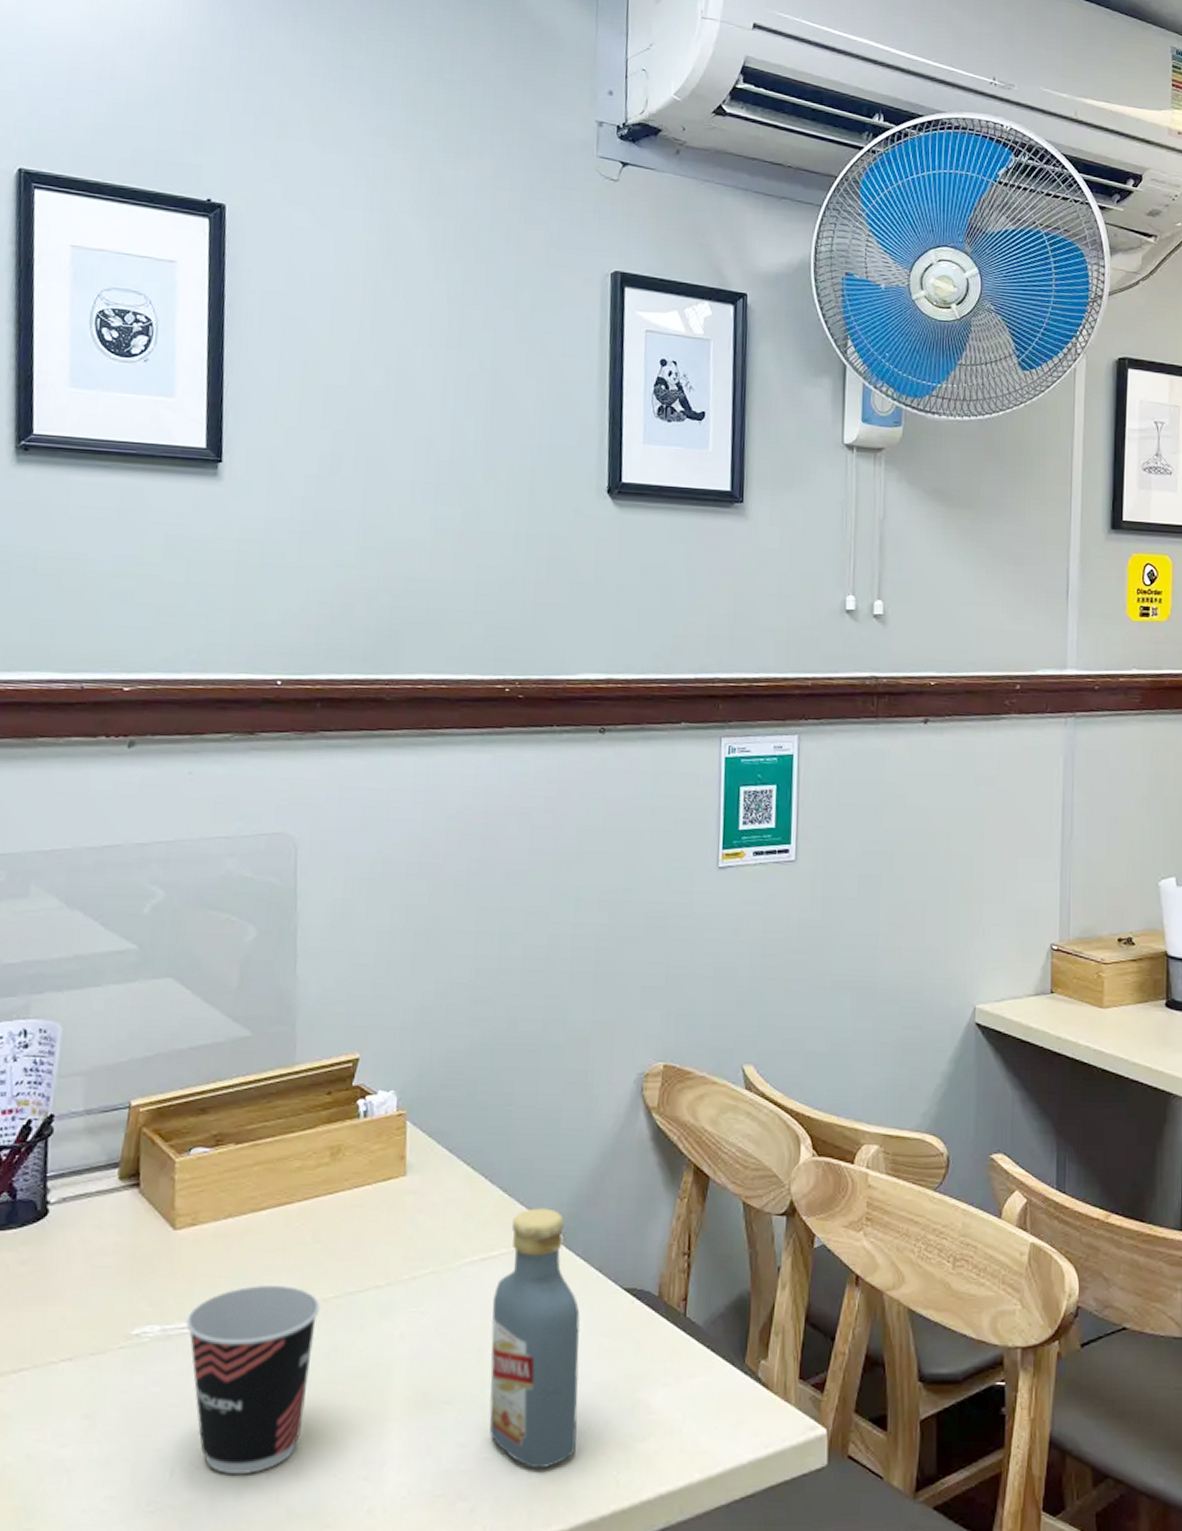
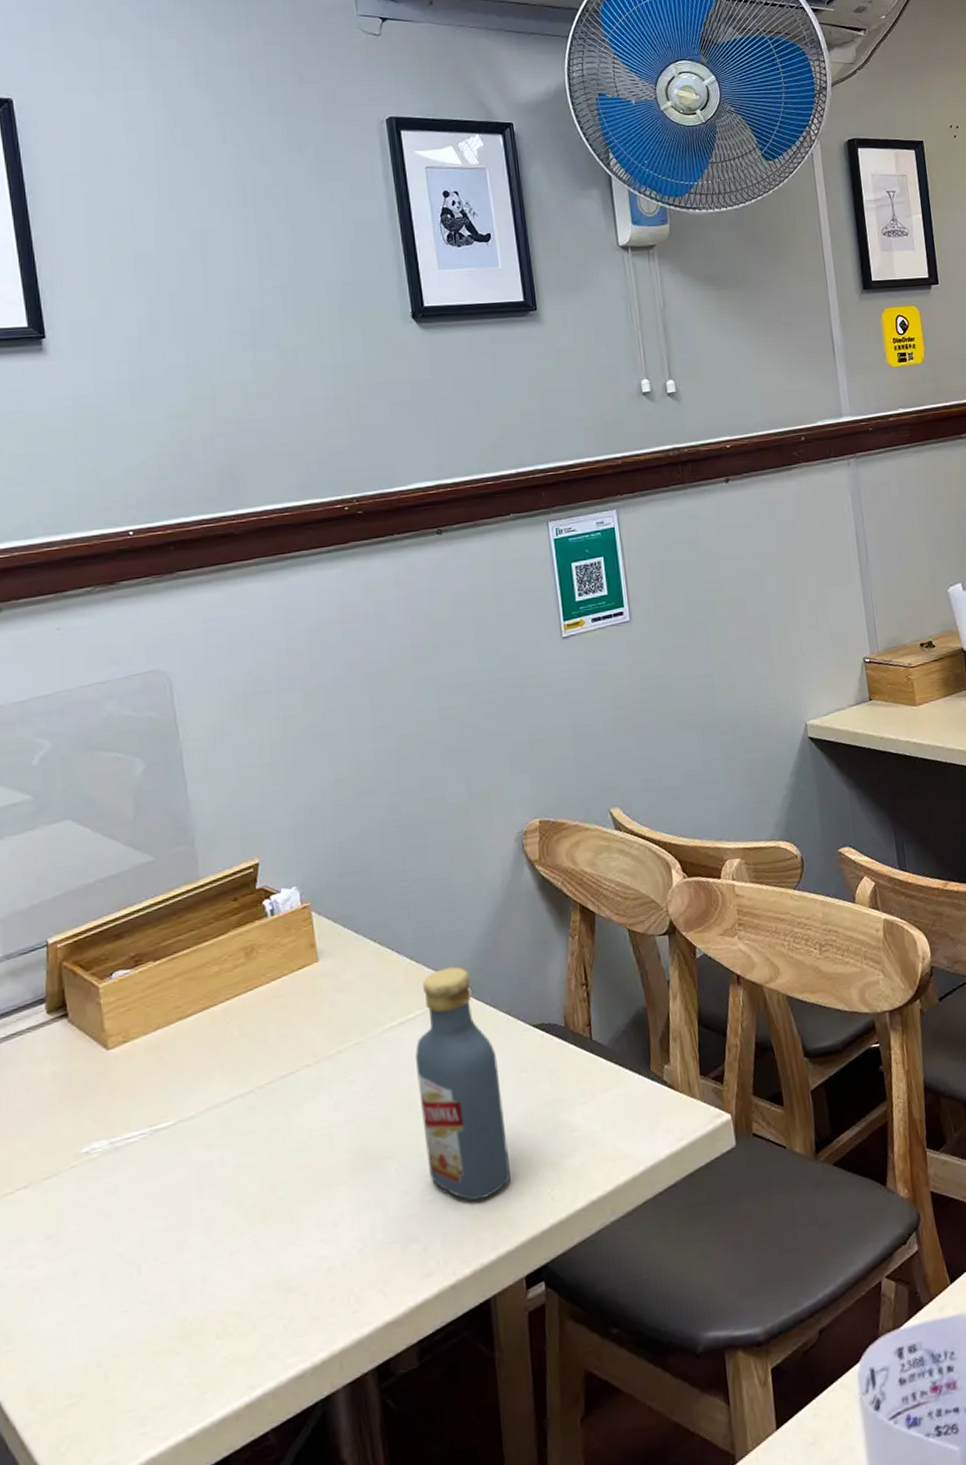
cup: present [186,1286,320,1474] -> none [132,1081,257,1263]

